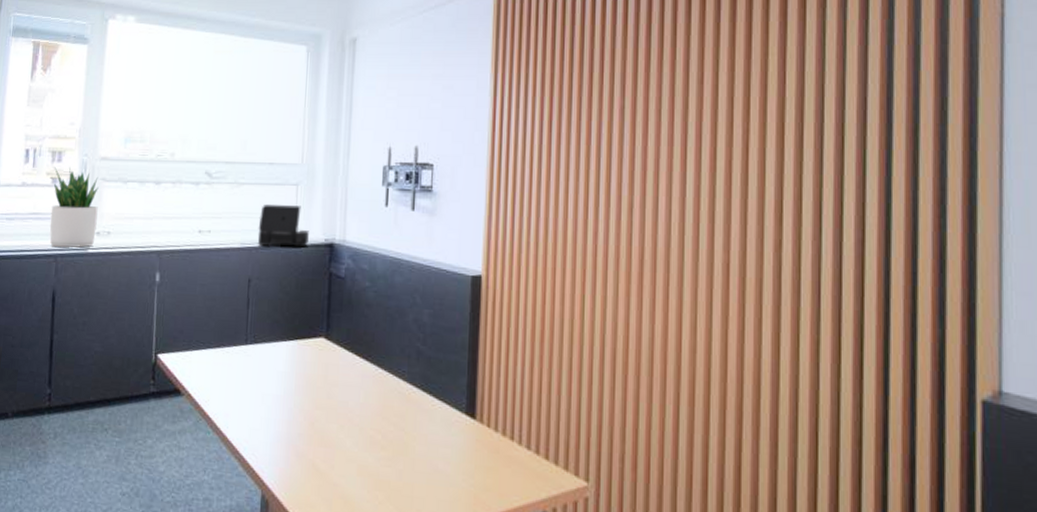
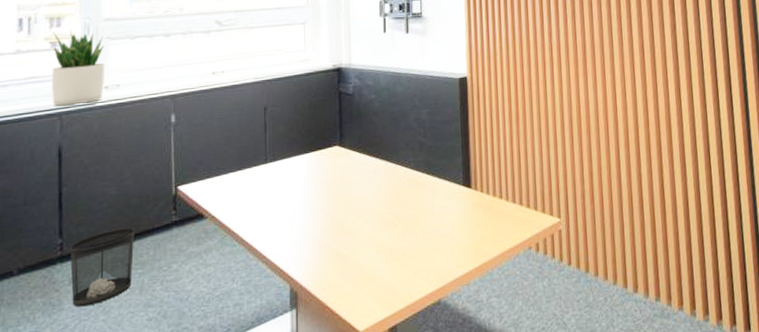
waste bin: none [55,389,116,465] -> present [70,227,136,307]
printer: present [257,205,309,248] -> none [270,40,318,78]

